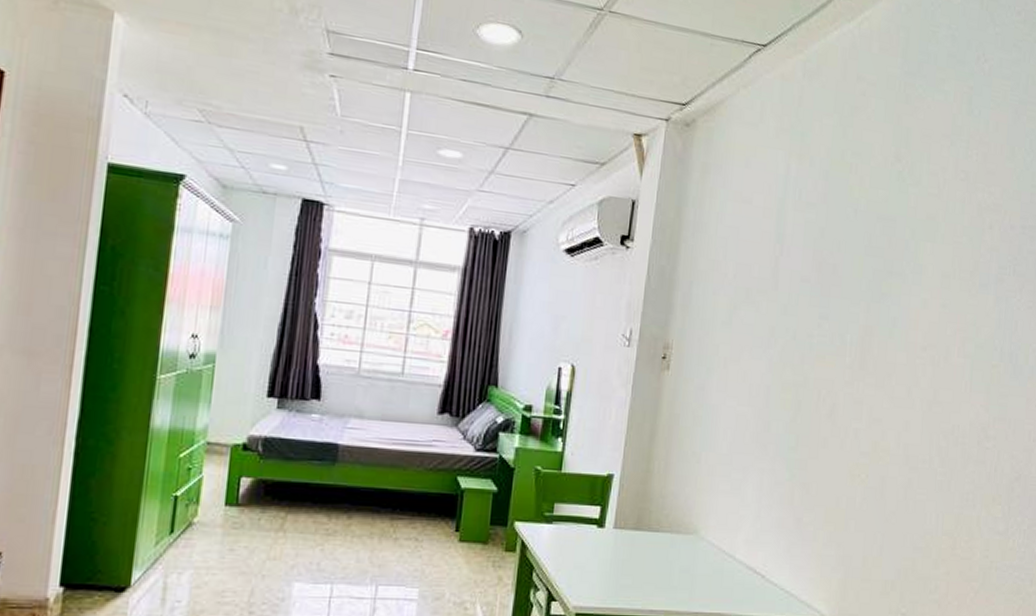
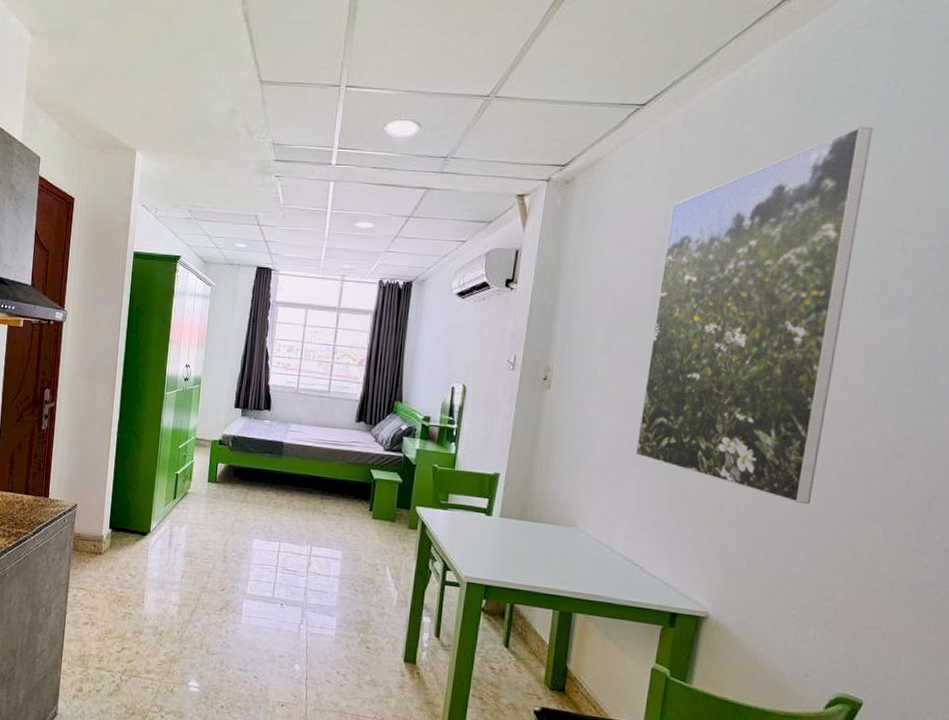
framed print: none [757,97,967,494] -> present [635,126,873,505]

